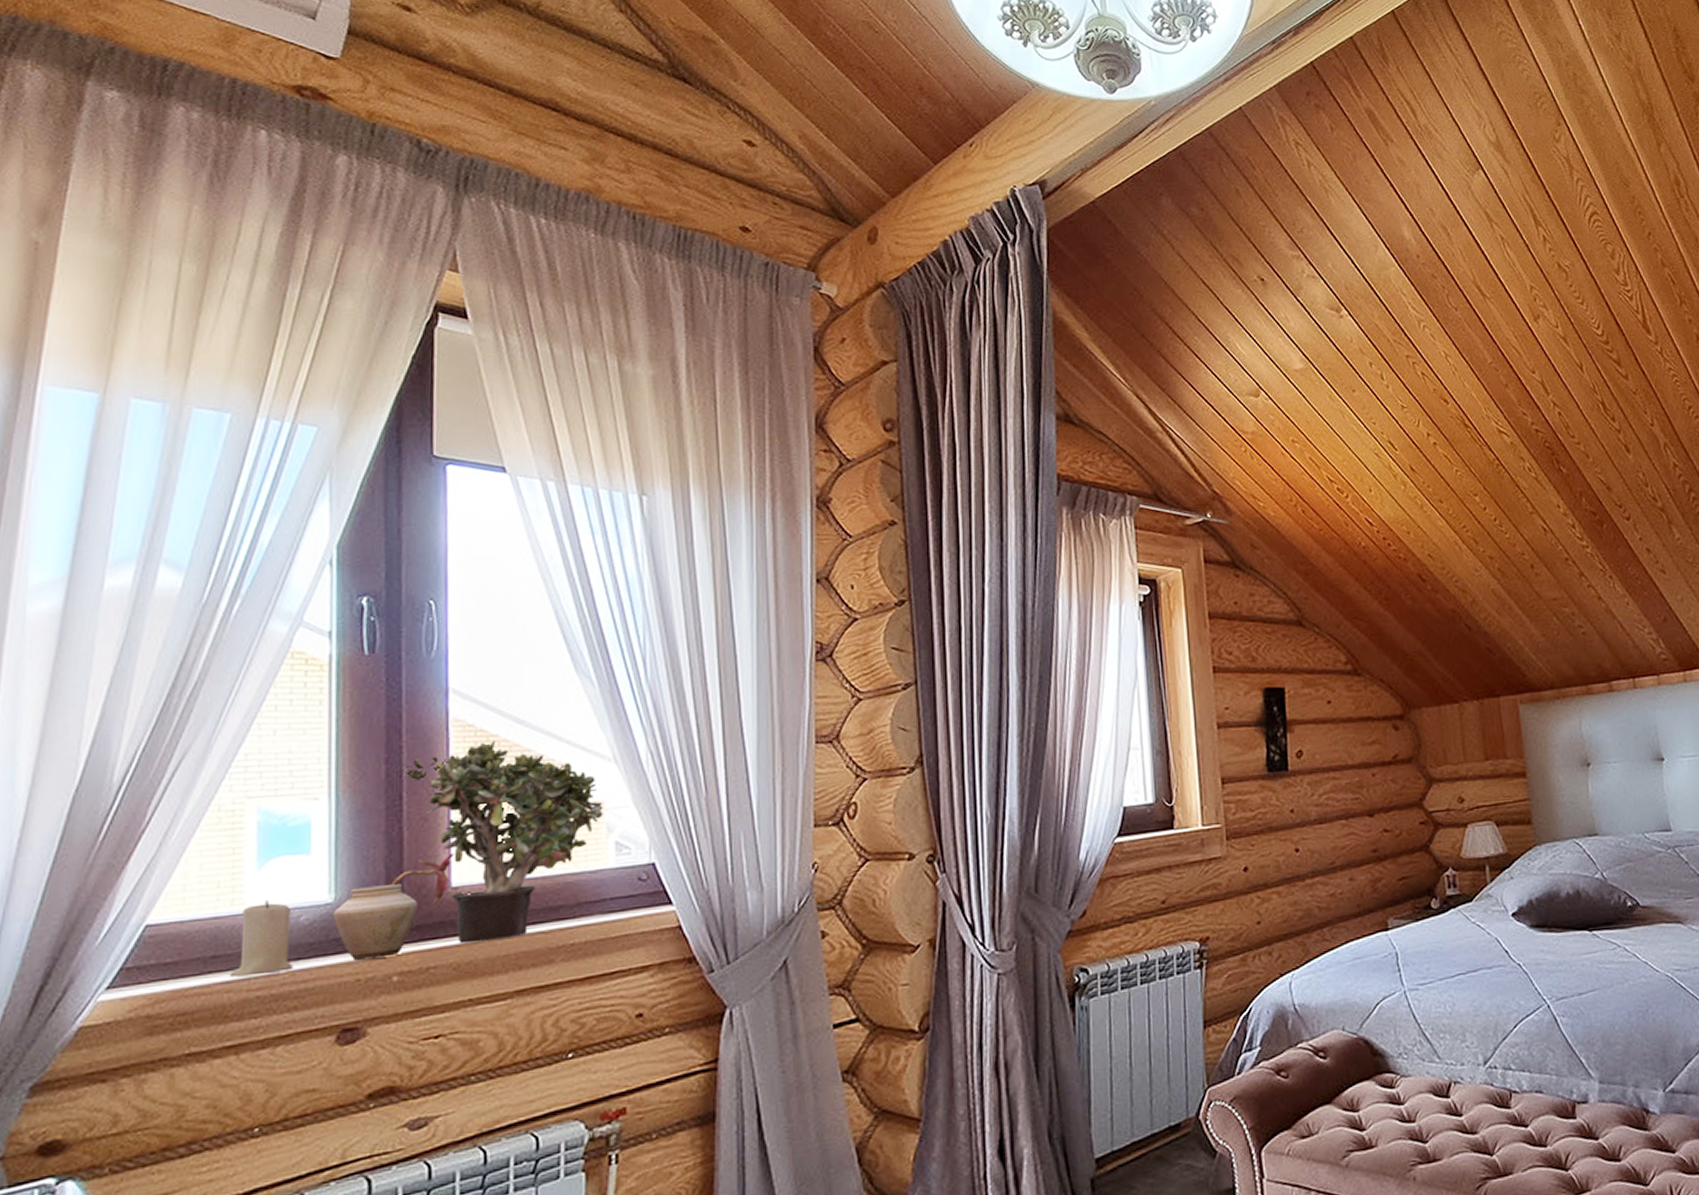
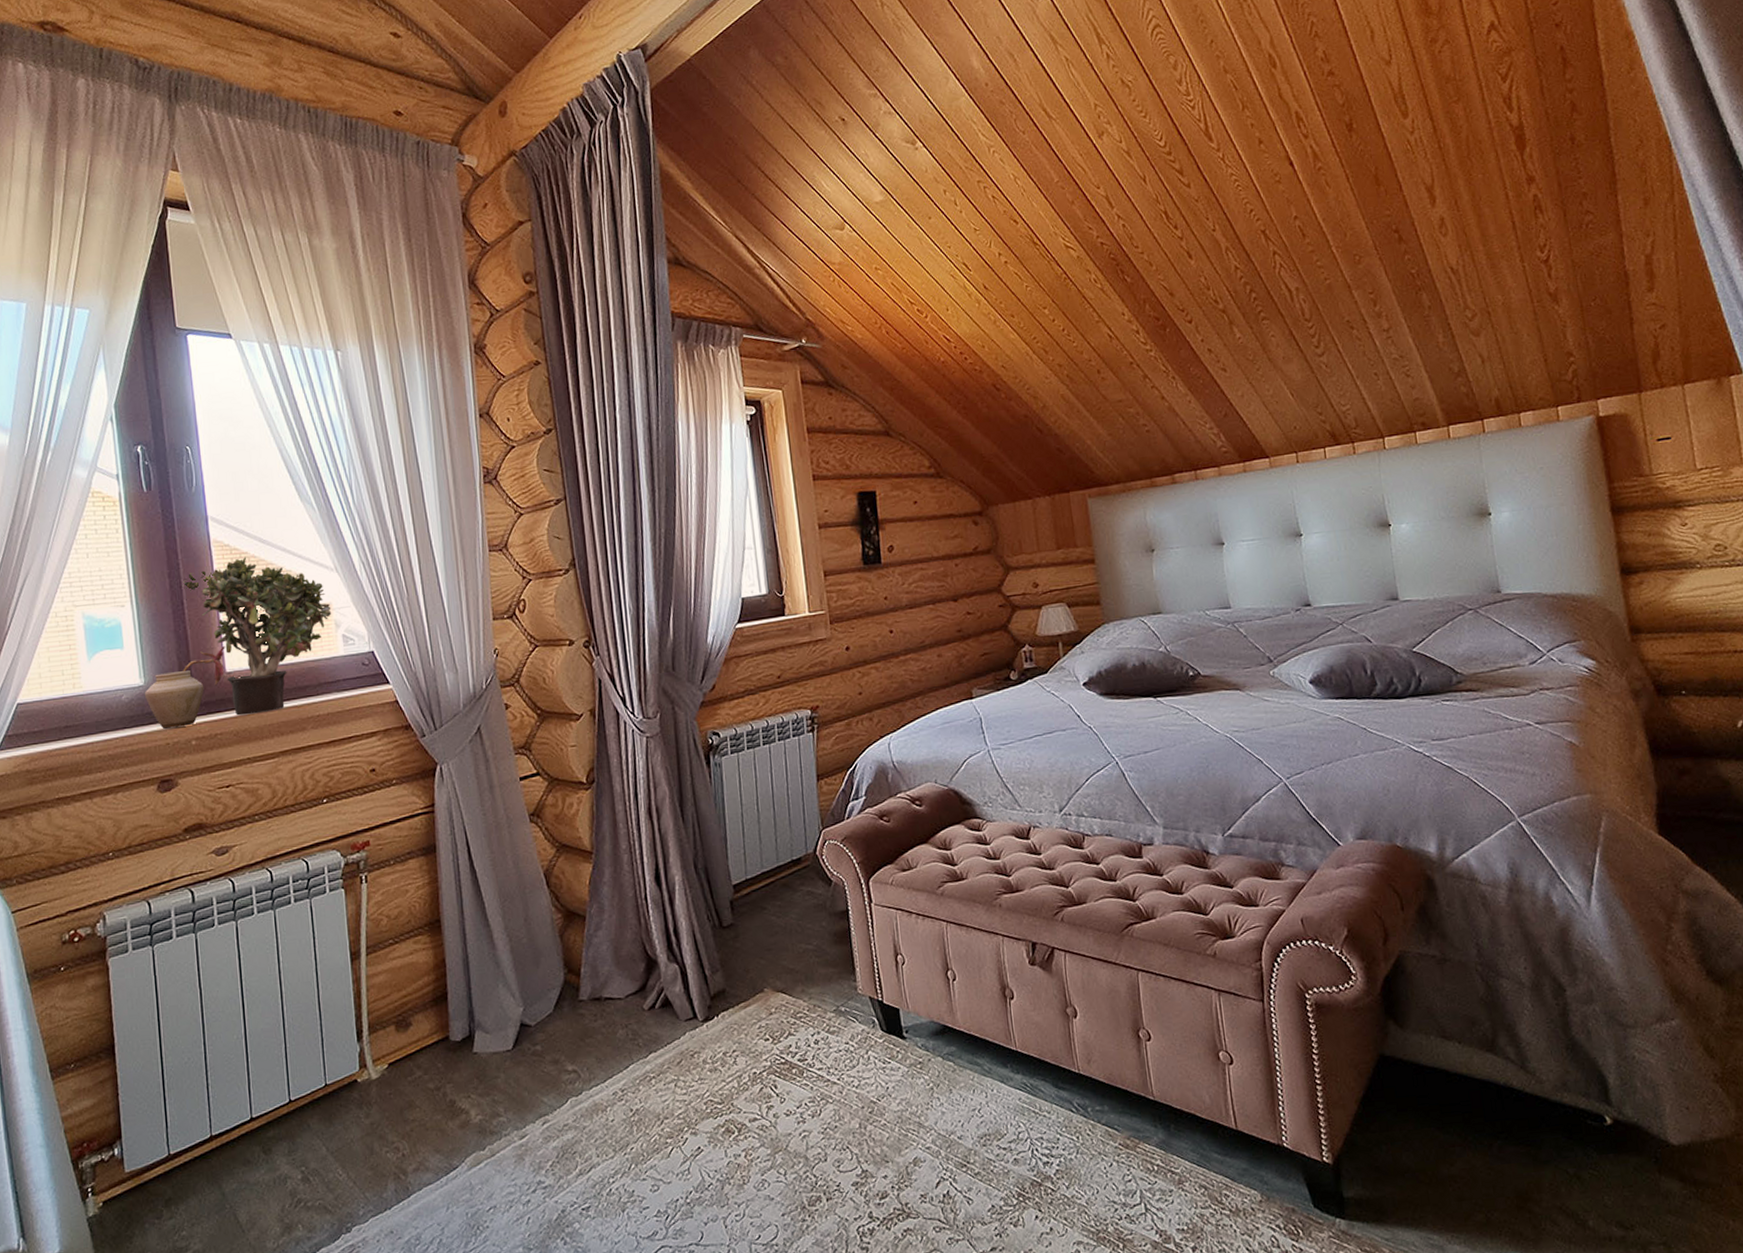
candle: present [230,900,293,978] -> none [79,684,122,742]

